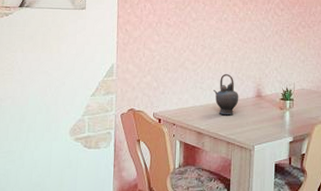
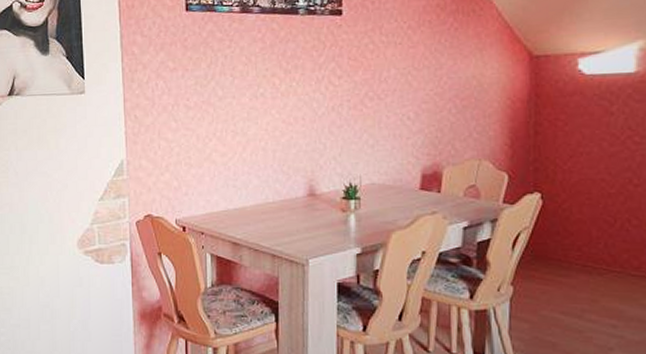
teapot: present [213,73,239,114] -> none [251,166,285,220]

